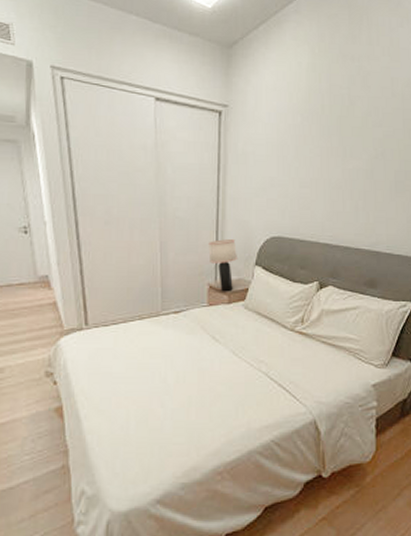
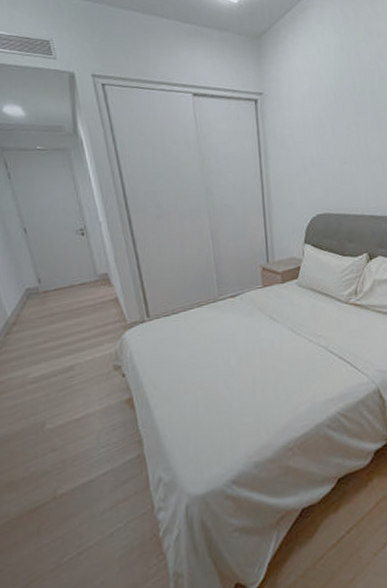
table lamp: present [208,239,238,292] -> none [257,221,288,273]

